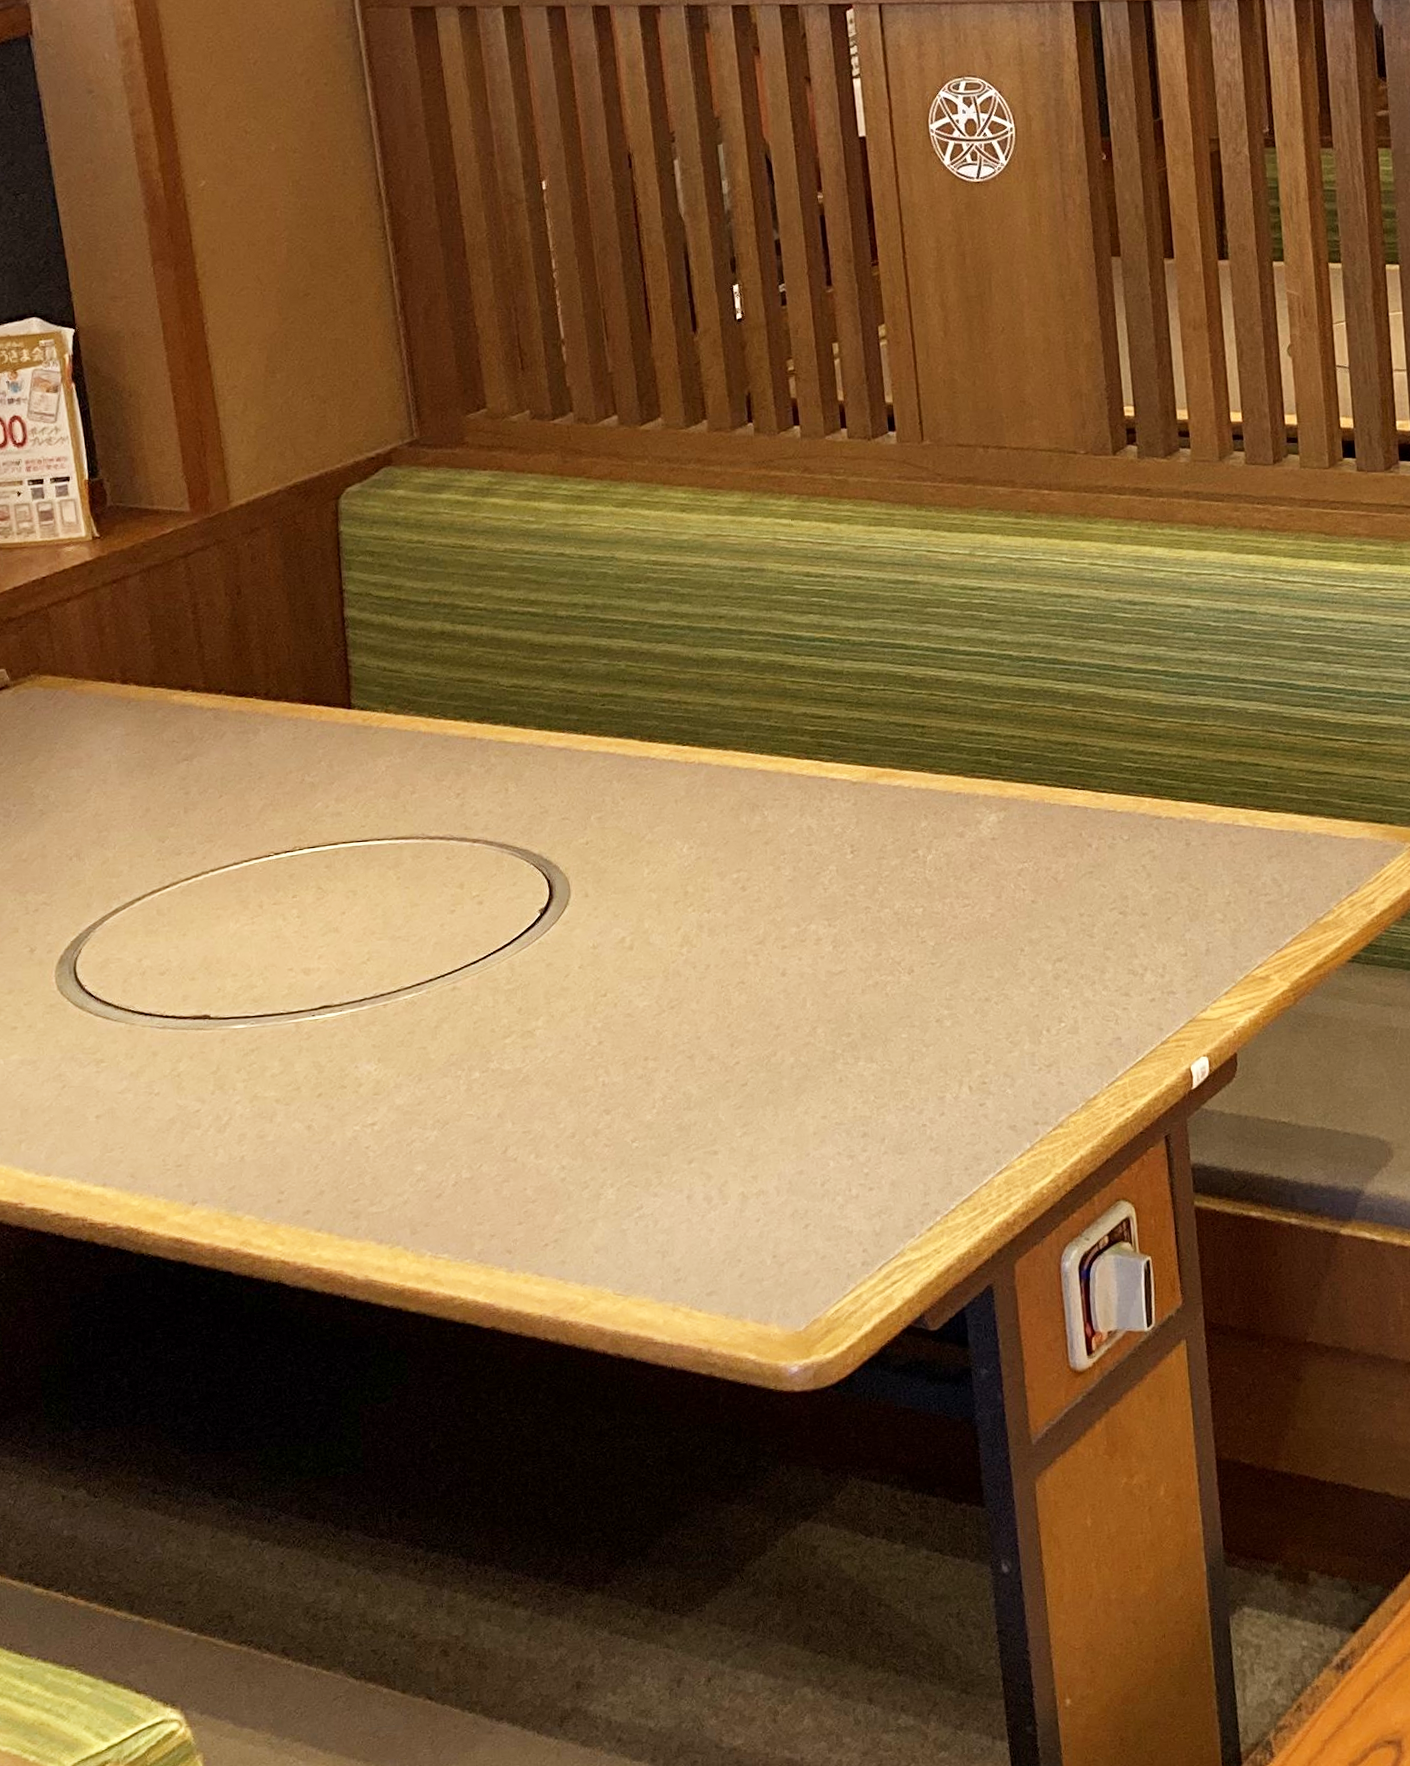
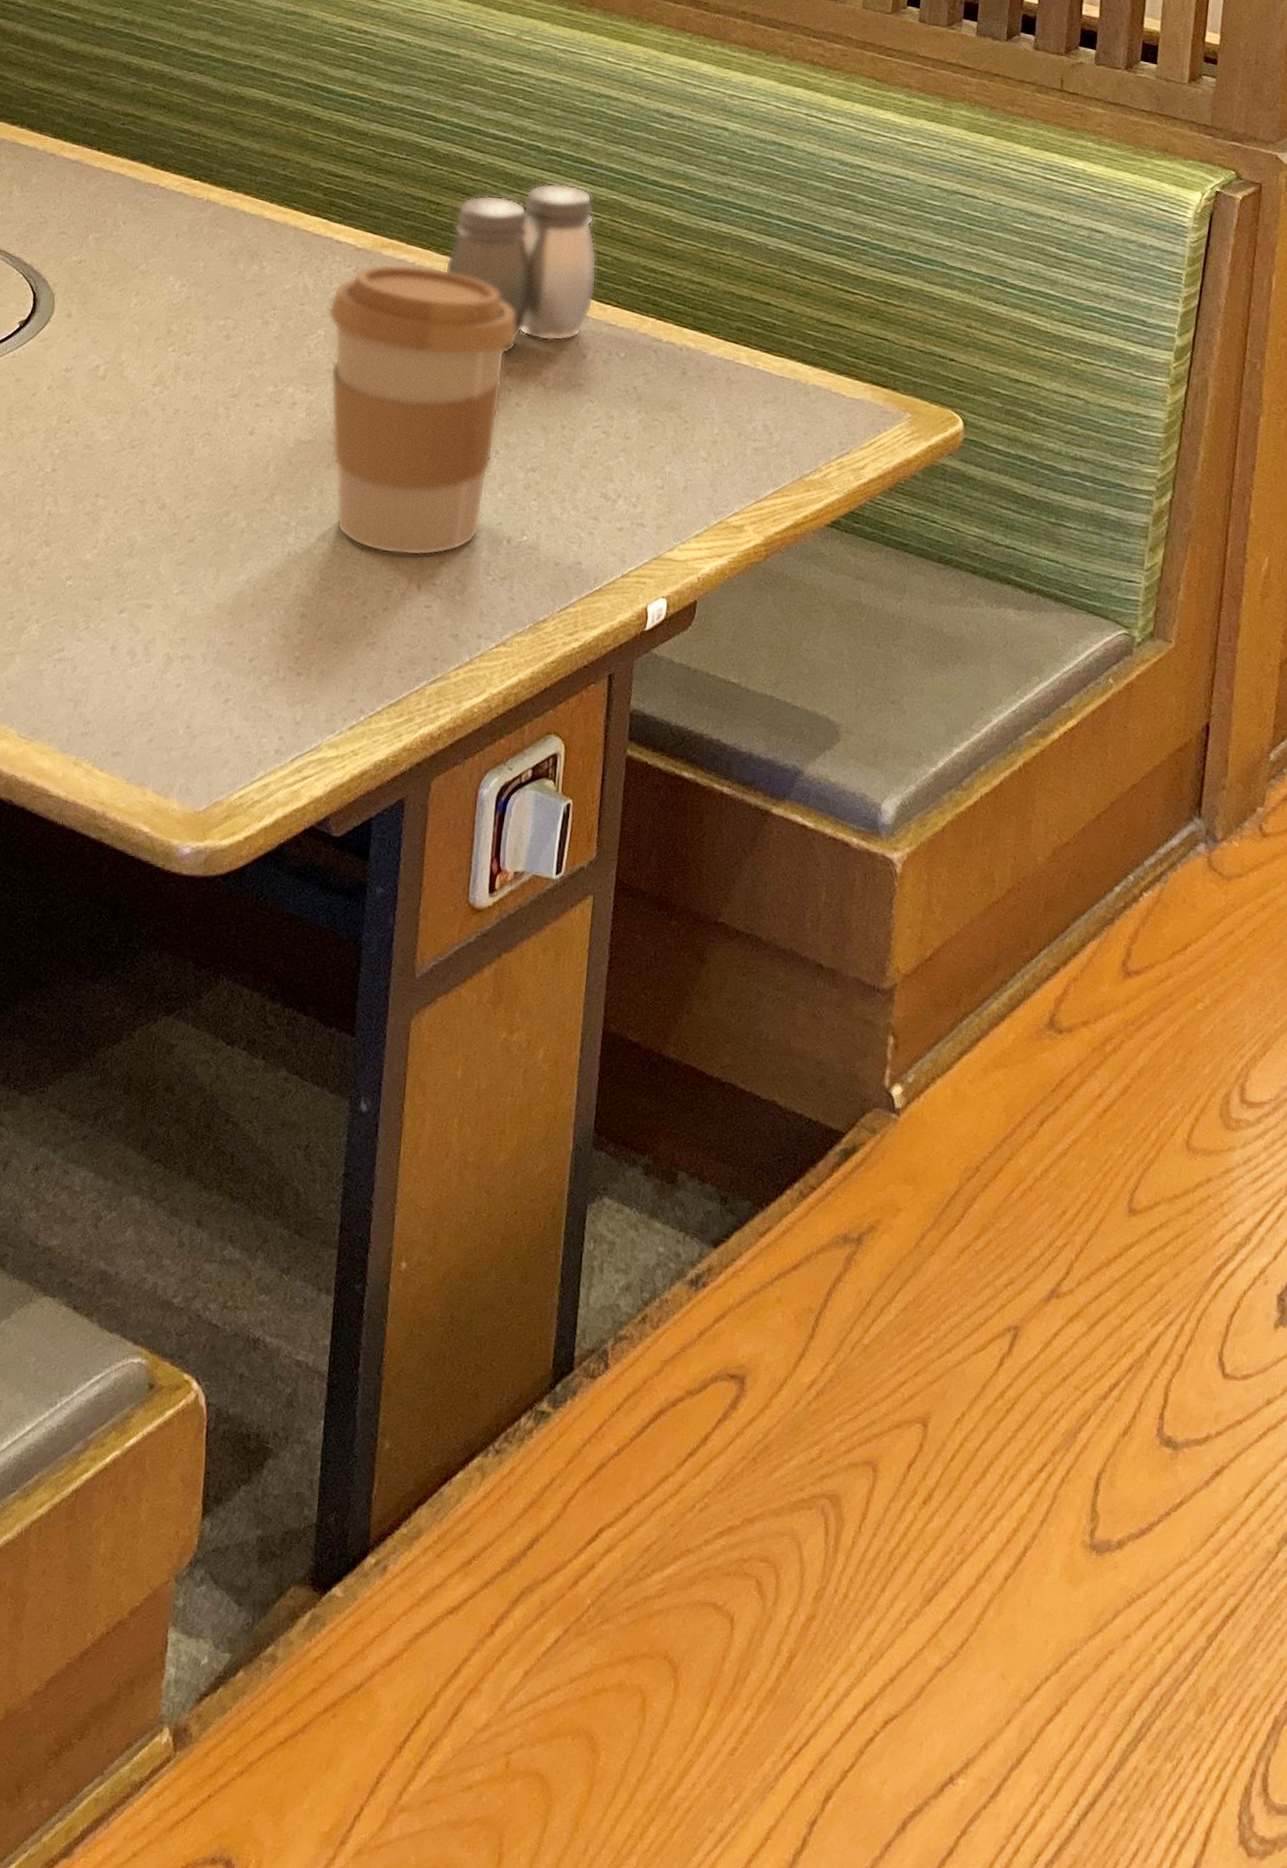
coffee cup: none [835,787,1023,1063] -> present [327,264,517,556]
salt and pepper shaker: none [940,686,1090,858] -> present [445,183,597,355]

